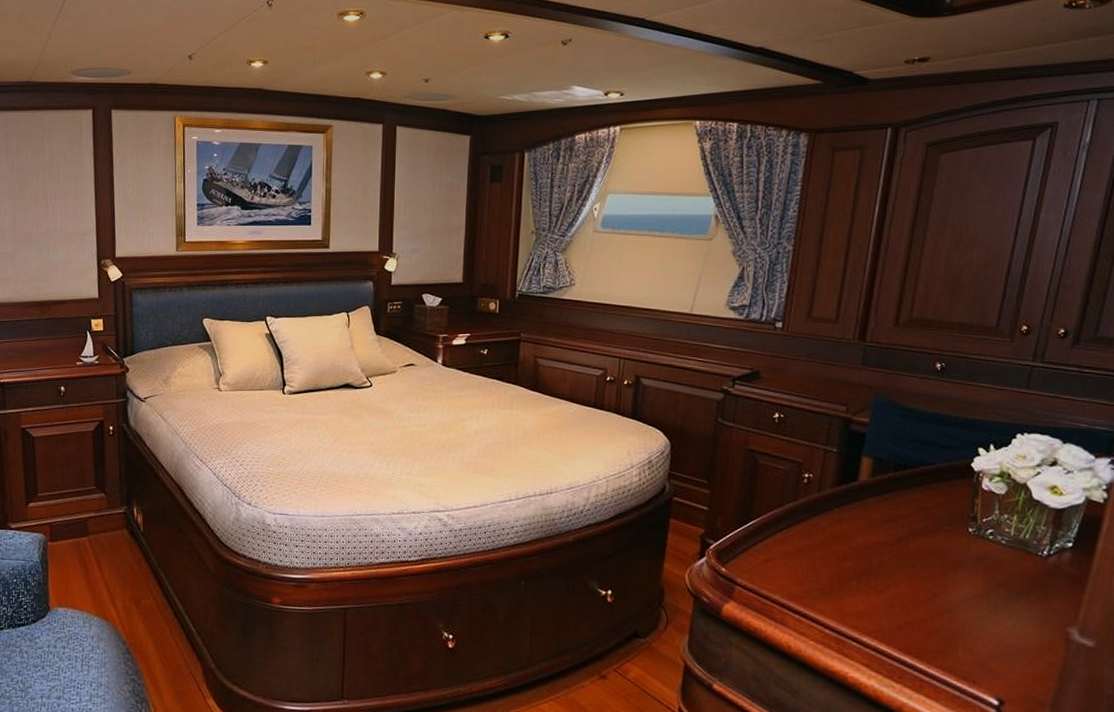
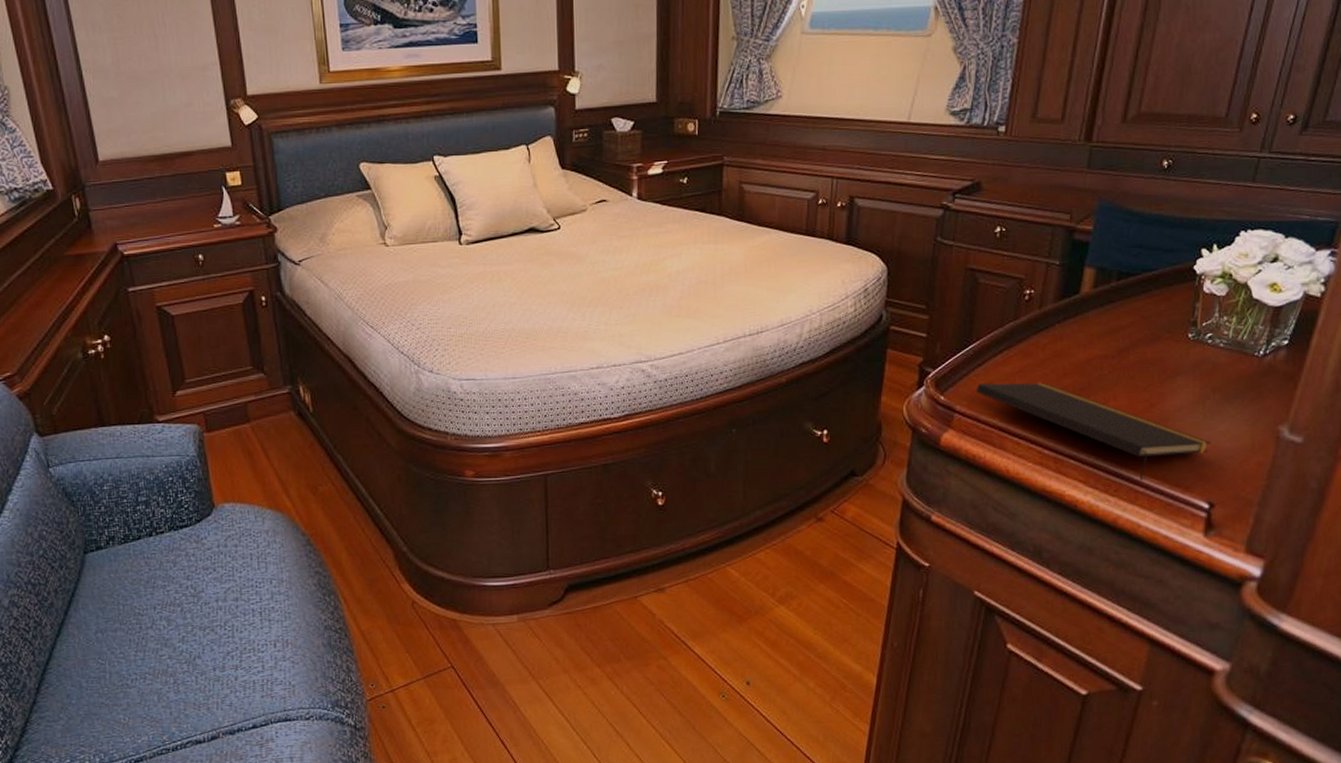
notepad: none [756,559,998,671] -> present [976,383,1212,482]

